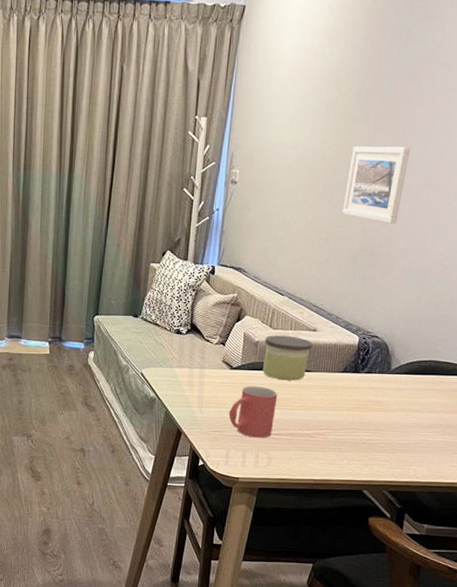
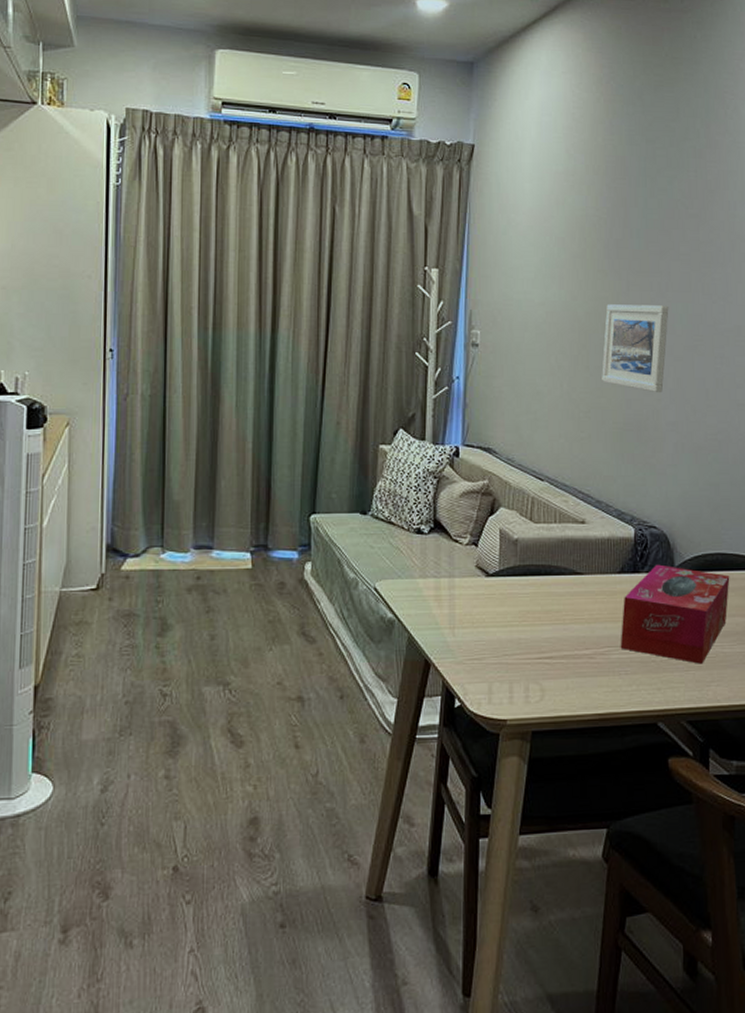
mug: present [229,386,278,438] -> none [488,596,546,664]
candle: present [262,335,312,381] -> none [525,530,582,587]
tissue box: none [337,367,440,448] -> present [620,564,730,664]

